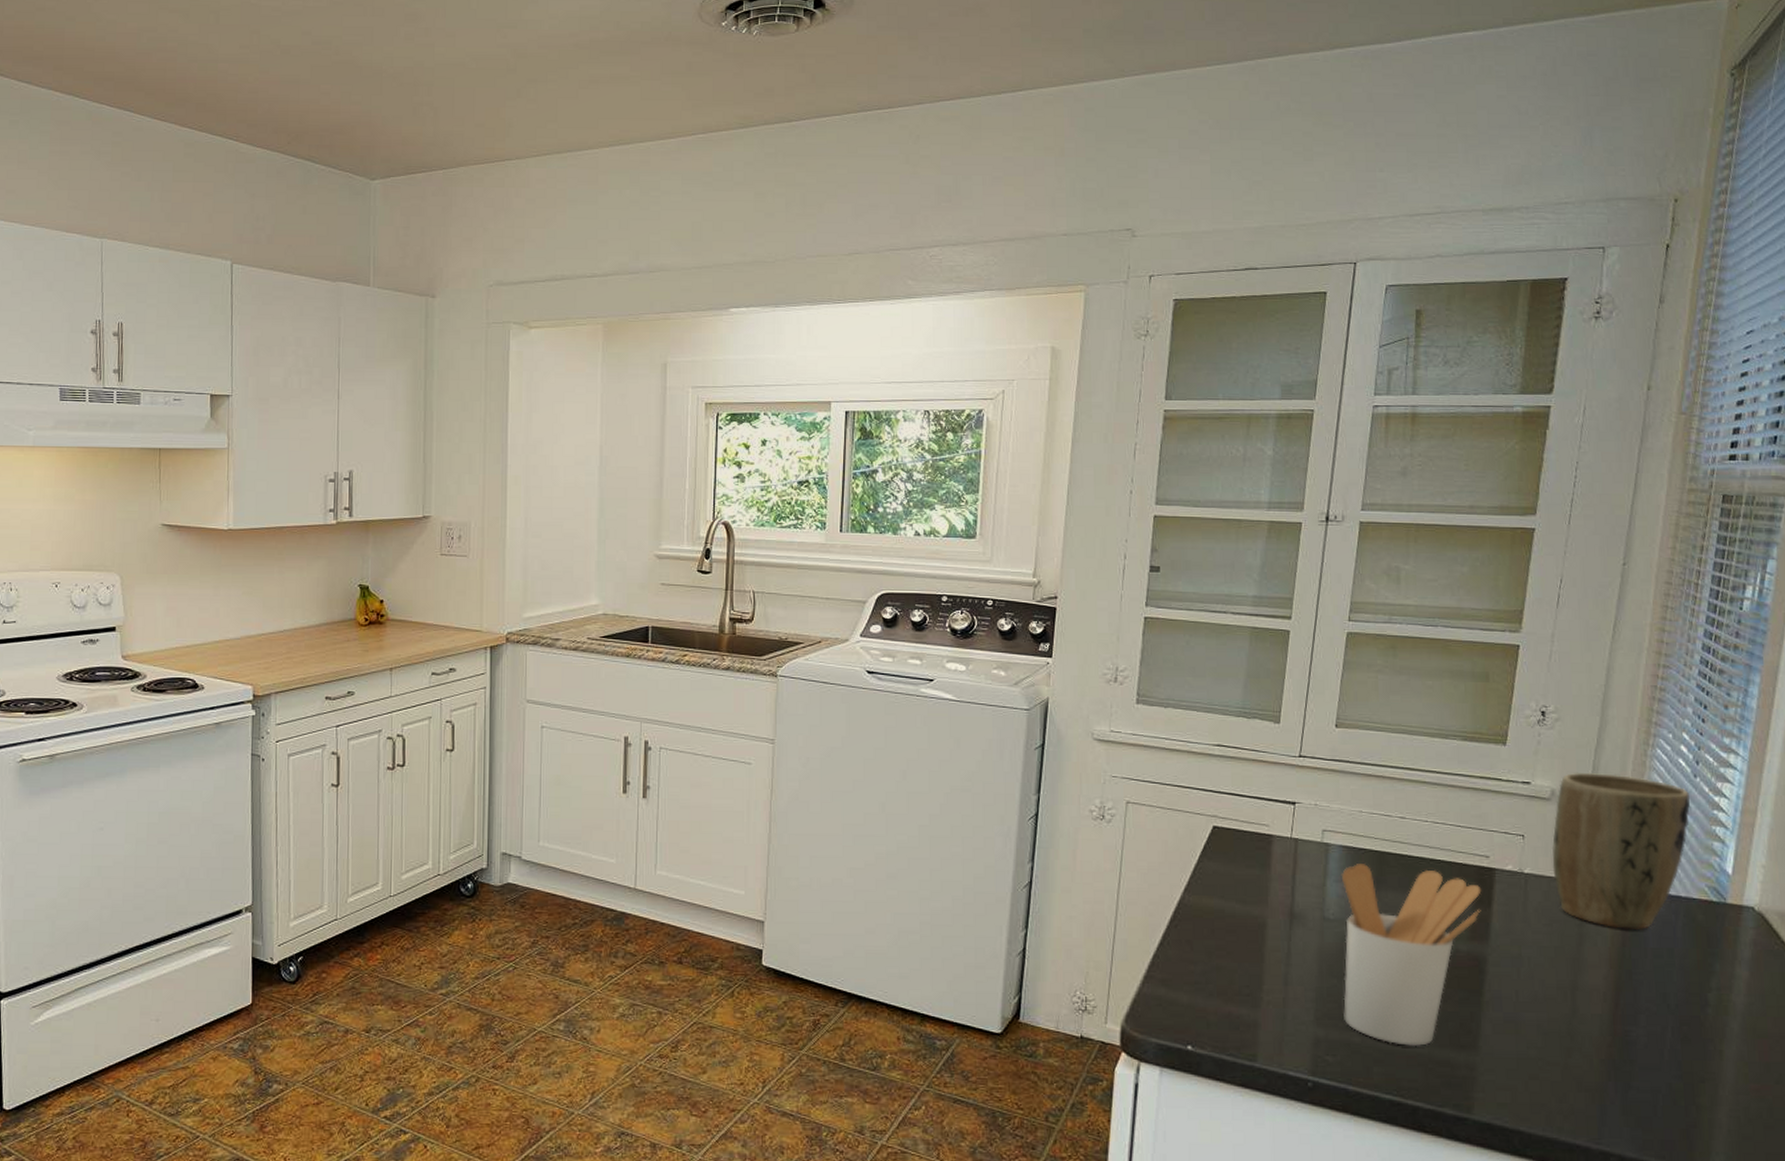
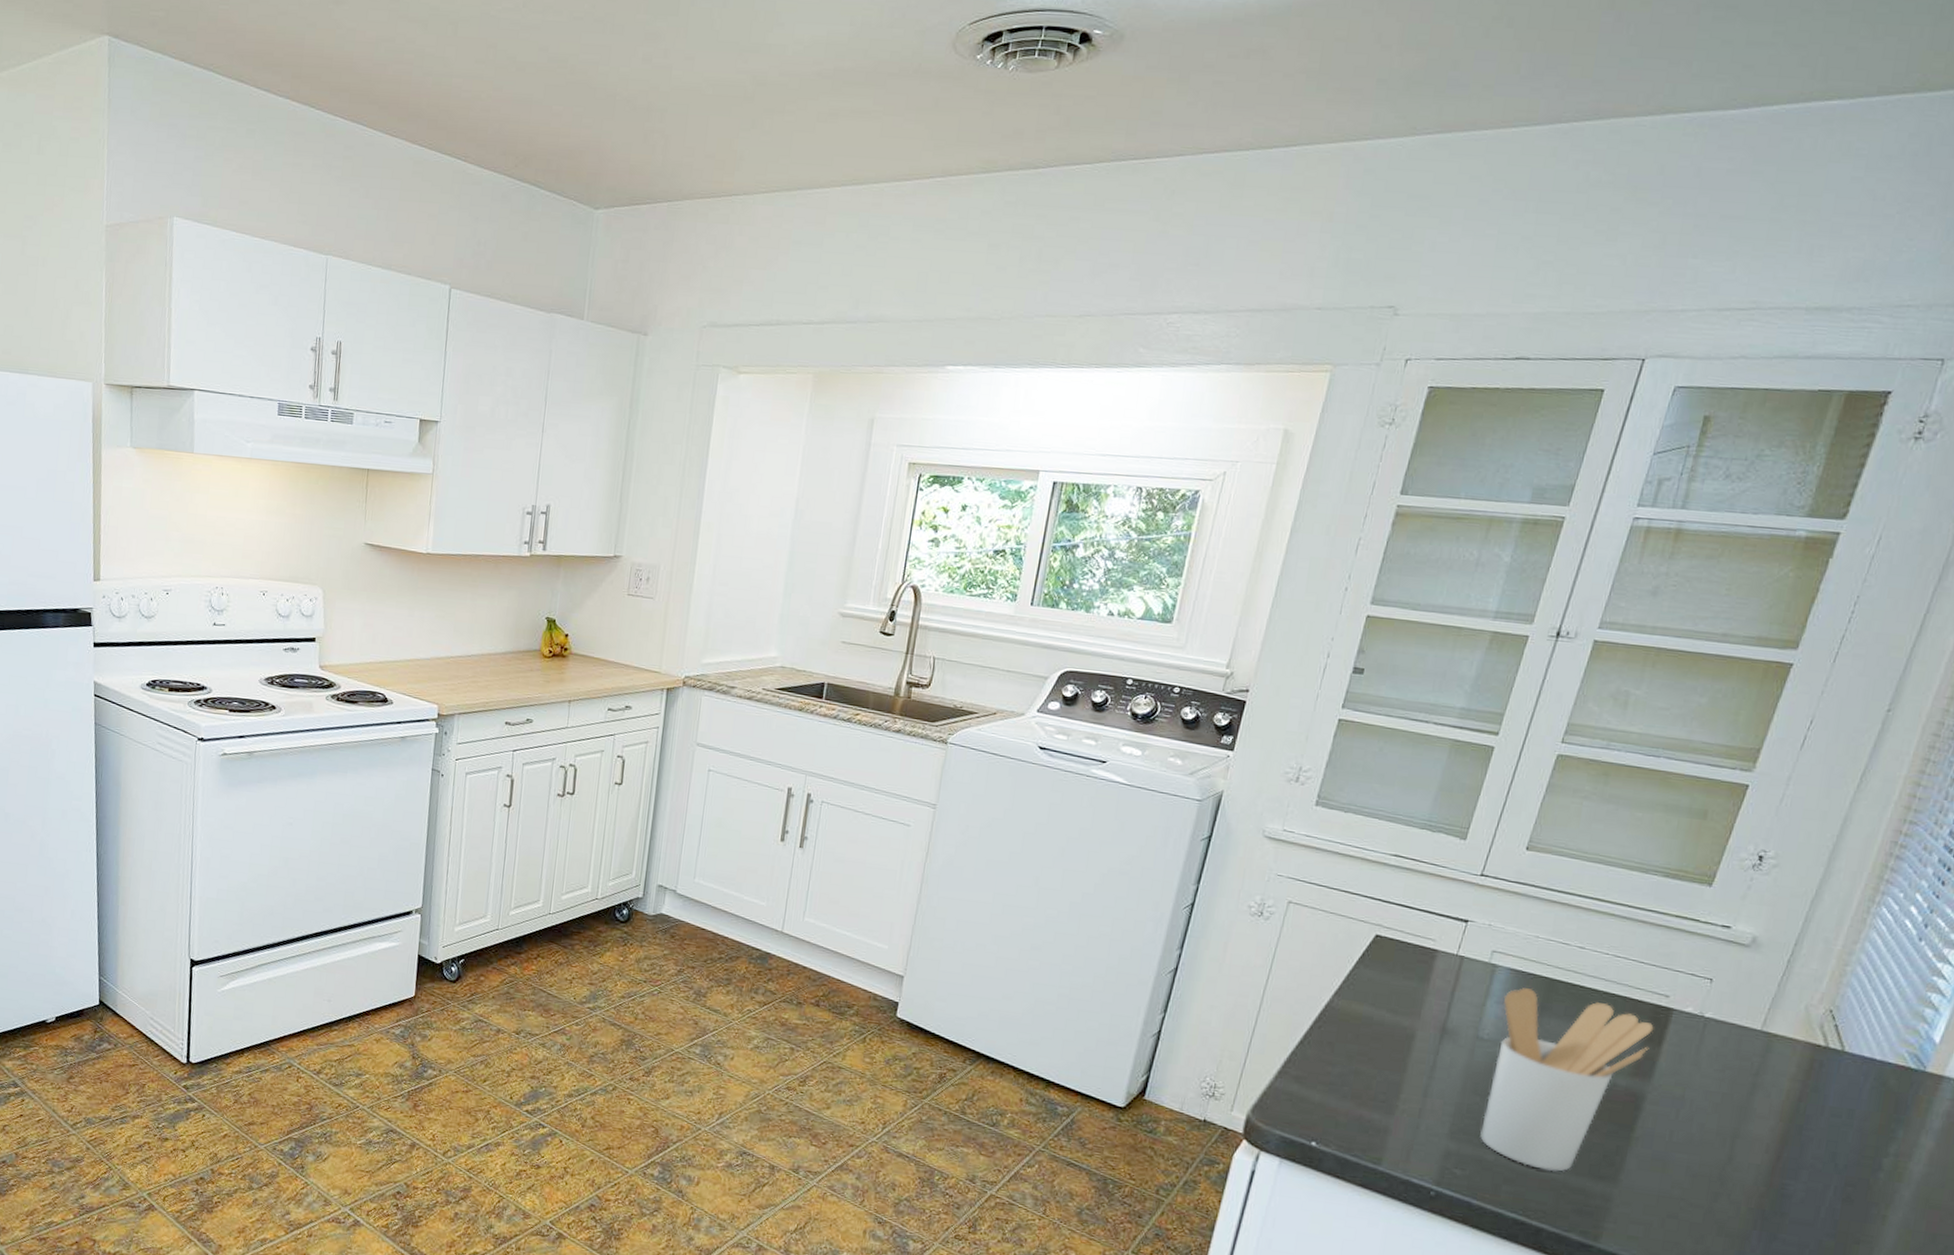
plant pot: present [1551,772,1691,929] -> none [1736,921,1909,1087]

